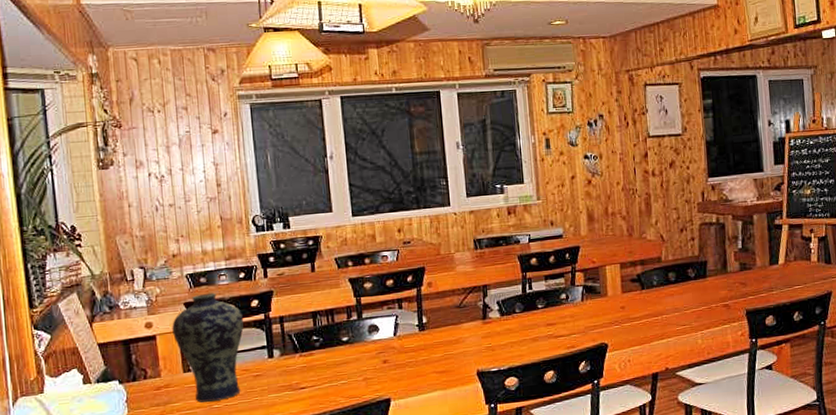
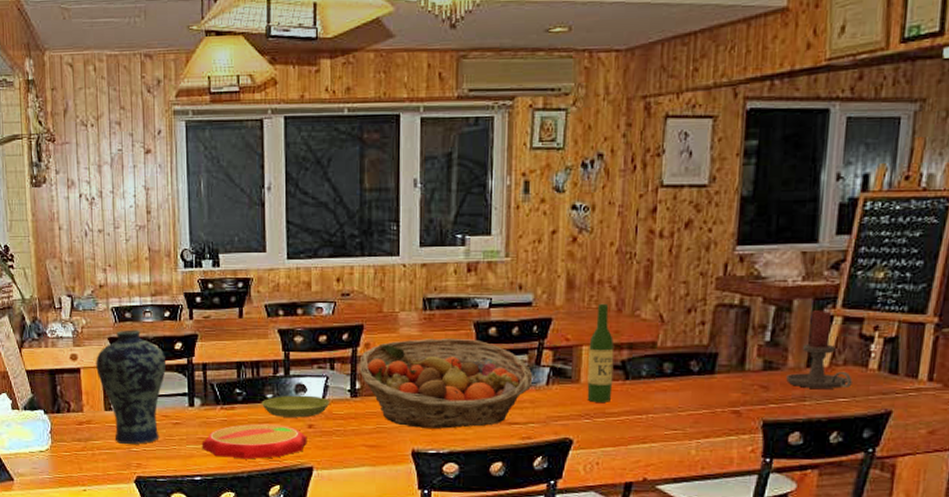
plate: none [283,364,383,402] -> present [201,423,307,460]
saucer: none [337,334,401,357] -> present [261,395,330,418]
fruit basket: none [424,269,571,351] -> present [359,337,533,429]
wine bottle: none [610,230,634,311] -> present [587,303,615,402]
candle holder: none [756,221,802,281] -> present [785,311,853,389]

